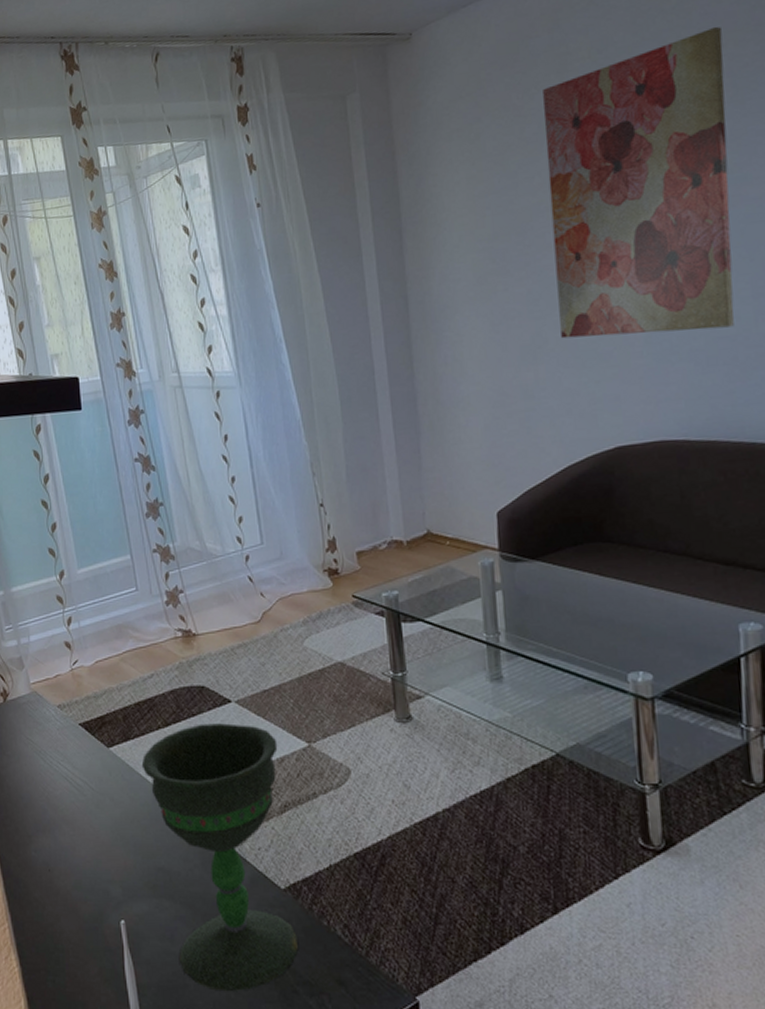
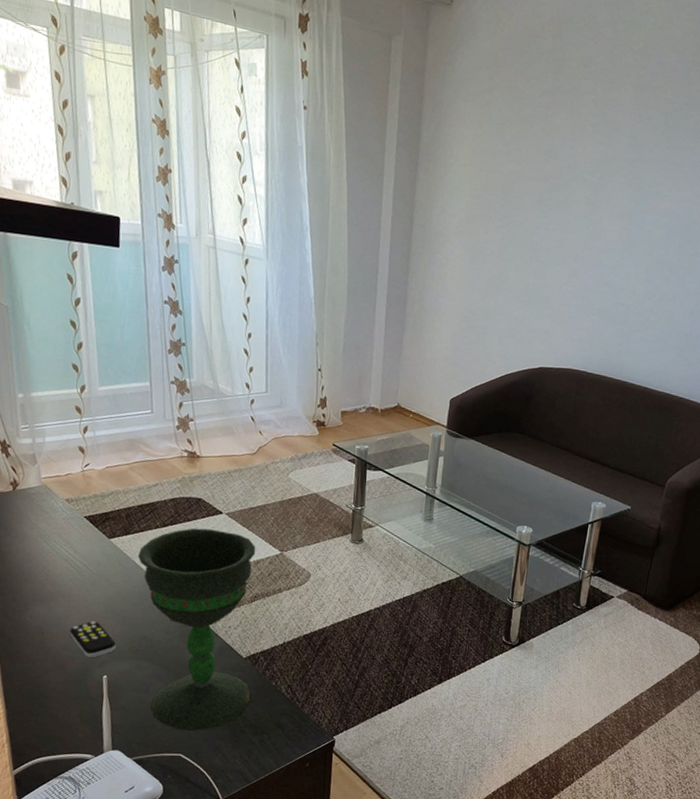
remote control: none [78,851,130,897] -> present [69,620,116,657]
wall art: present [543,26,734,339] -> none [518,74,667,298]

